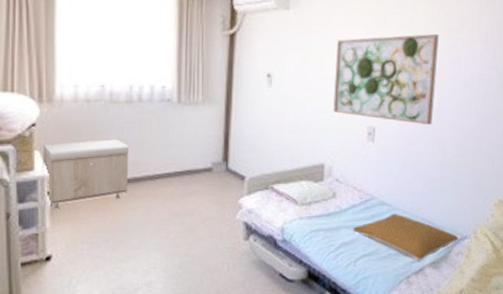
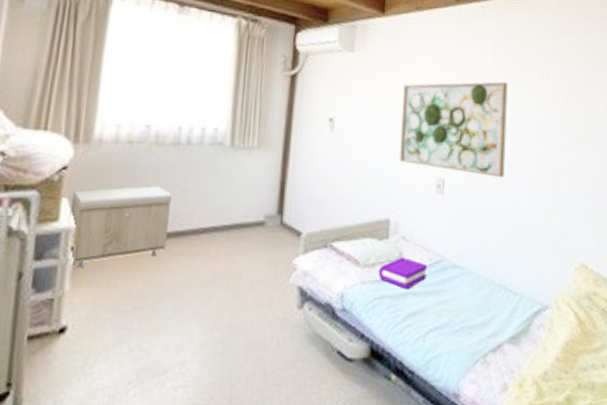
book: none [314,196,358,224] -> present [378,257,427,290]
pillow: present [352,213,459,260] -> none [421,277,539,334]

